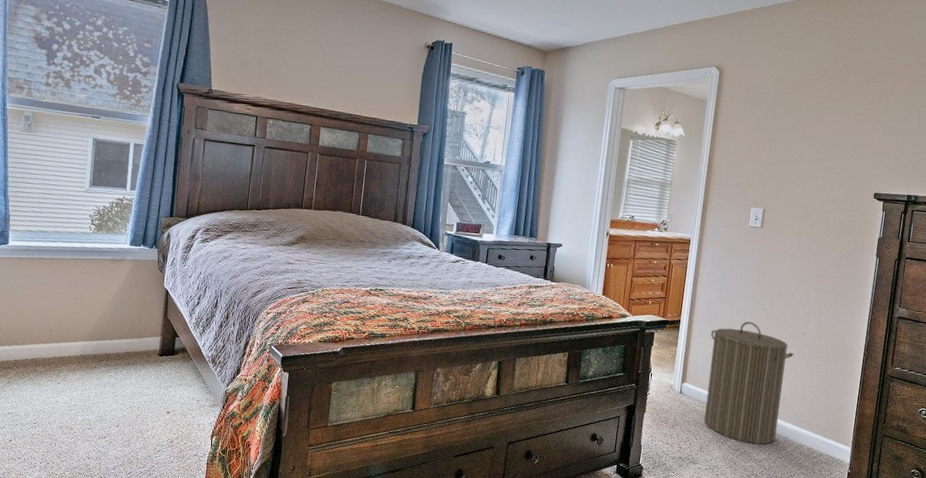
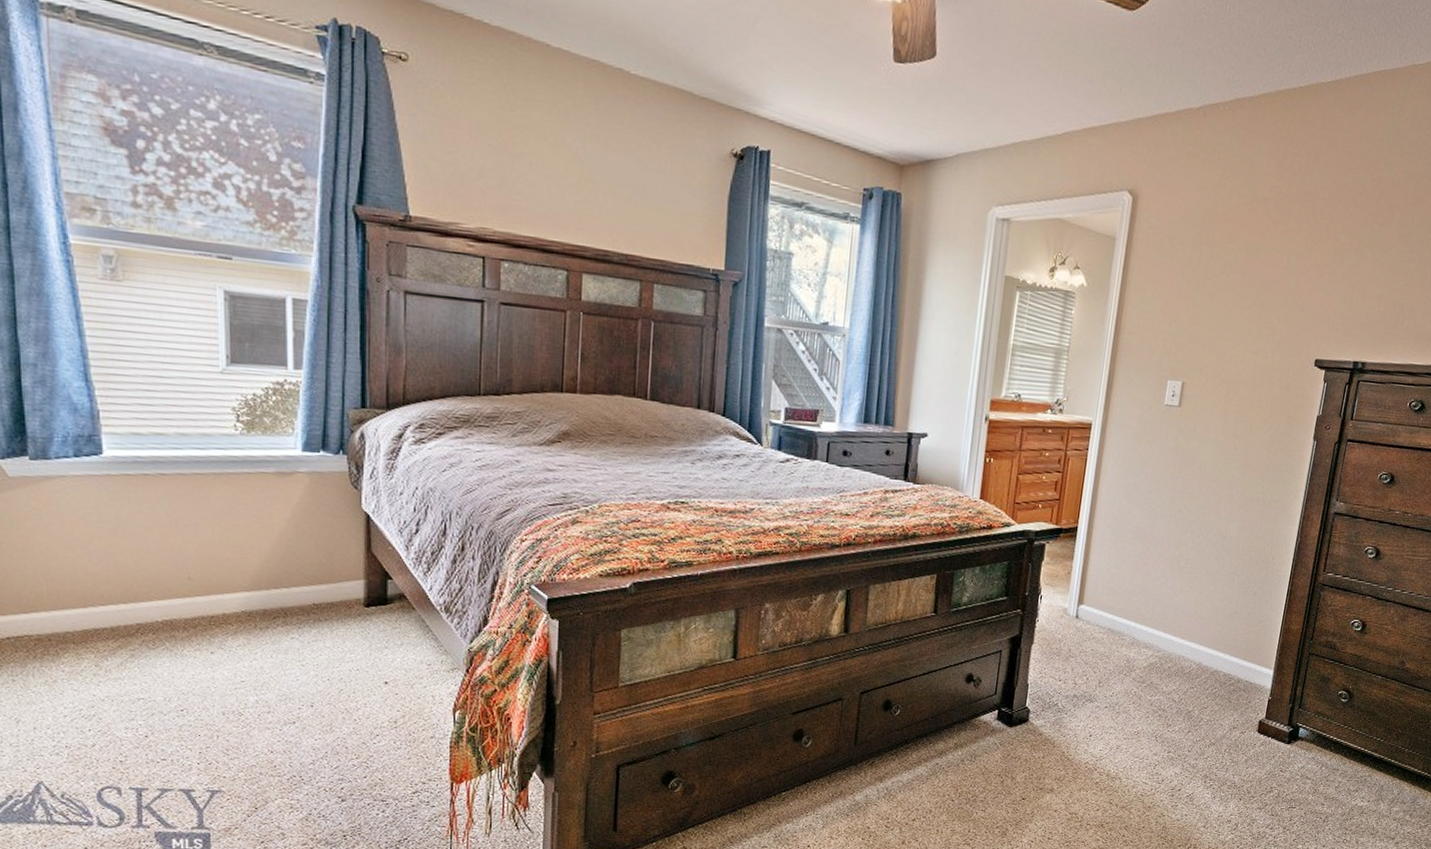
laundry hamper: present [704,321,794,445] -> none [1104,525,1213,674]

